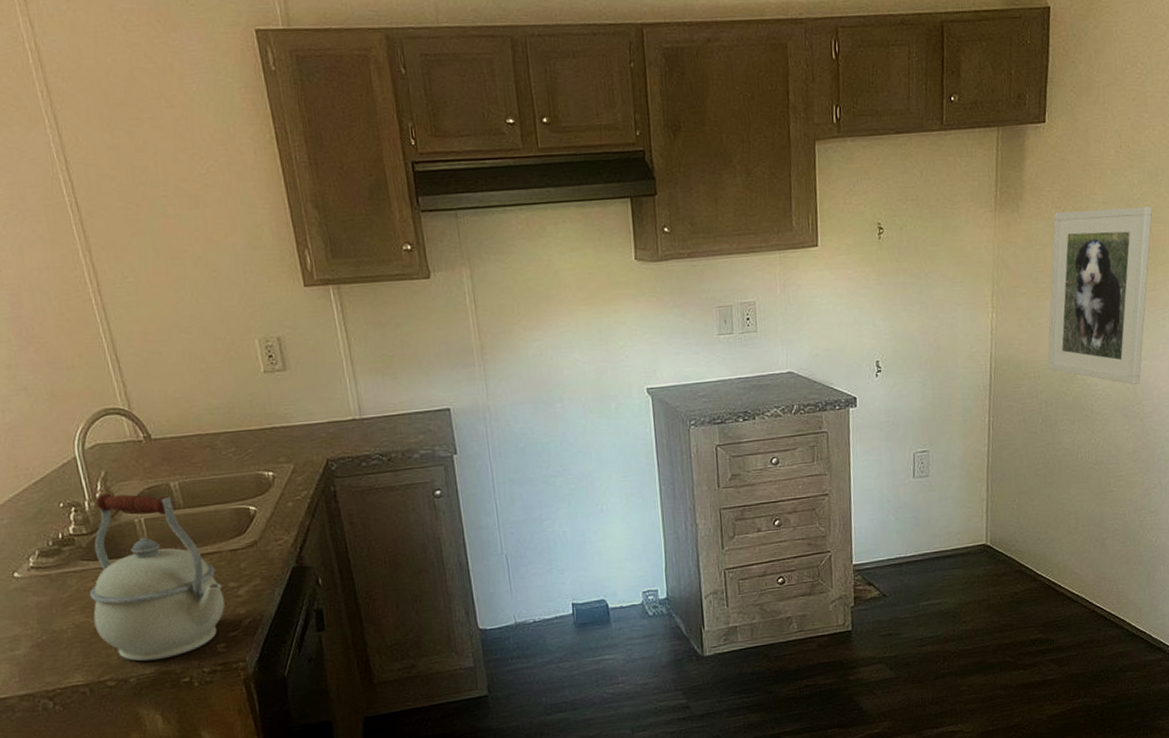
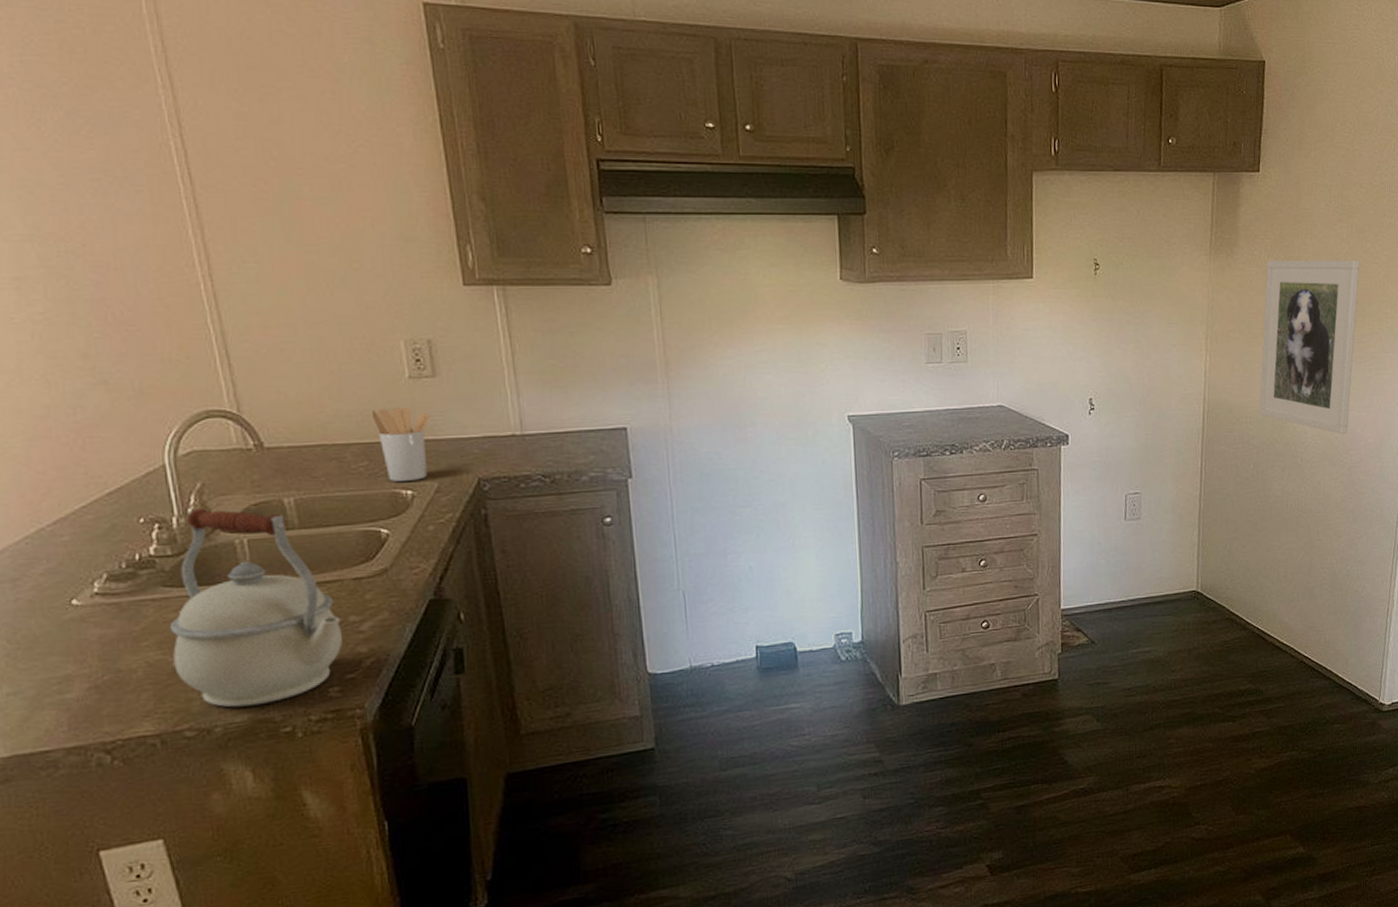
utensil holder: none [235,398,284,465] -> present [371,407,430,482]

